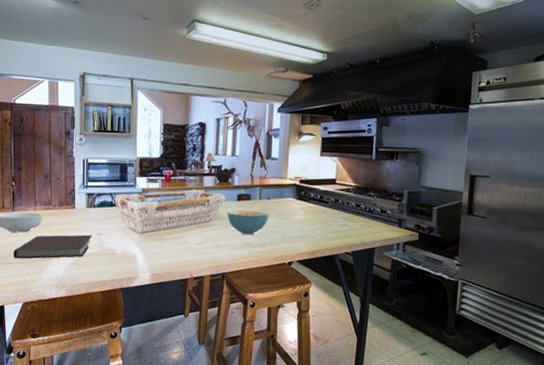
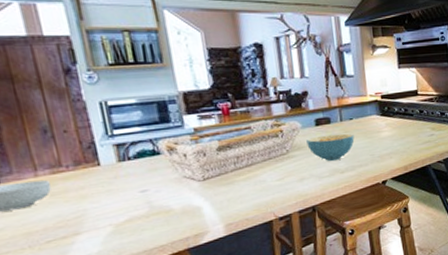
notebook: present [13,234,92,259] -> none [12,194,134,245]

